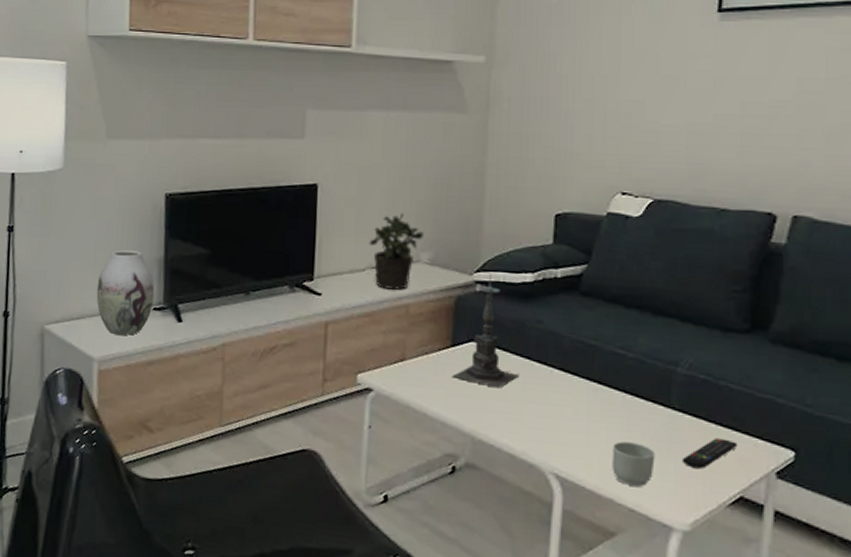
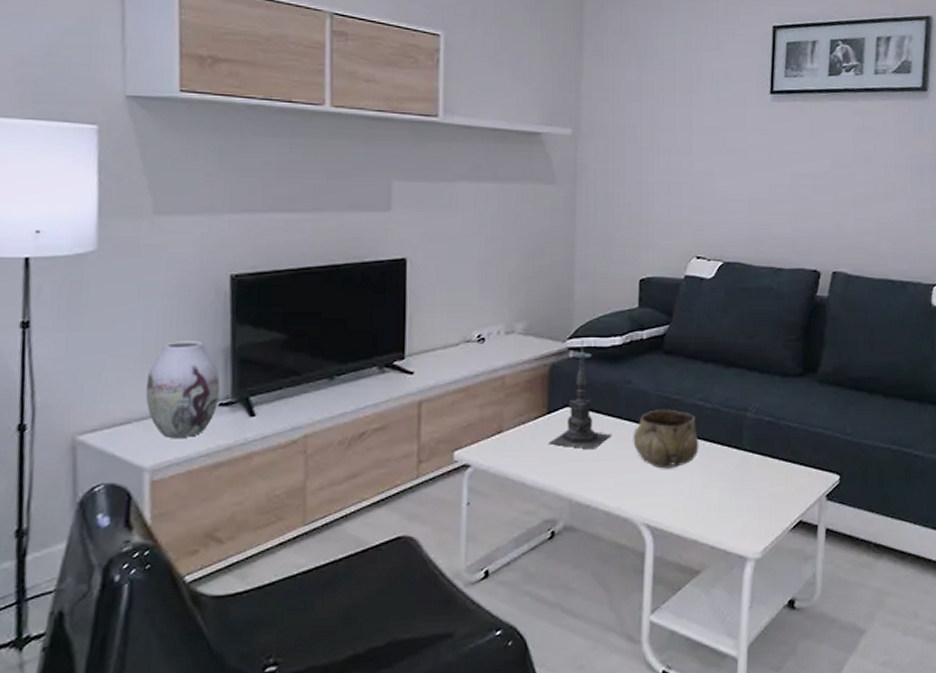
potted plant: present [369,213,425,290] -> none [462,284,518,362]
decorative bowl: none [543,353,619,419] -> present [633,409,699,469]
mug: present [612,441,655,487] -> none [695,485,731,525]
remote control: present [681,438,738,469] -> none [752,471,797,502]

